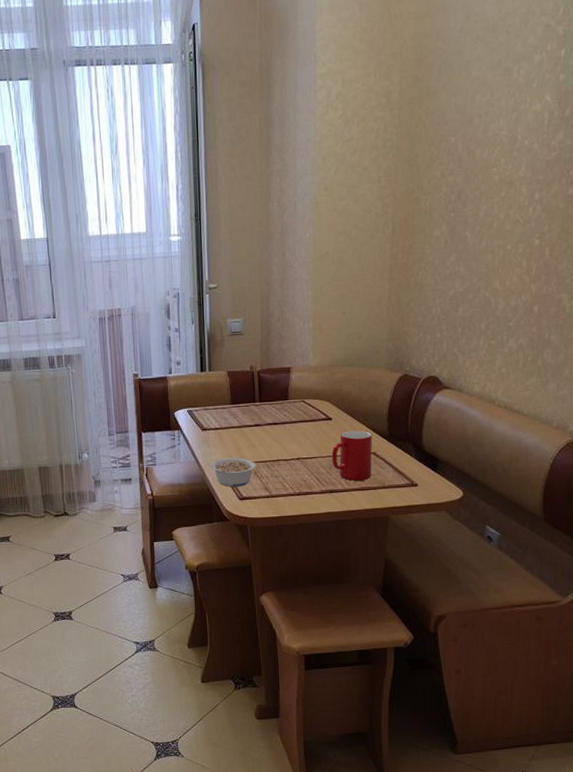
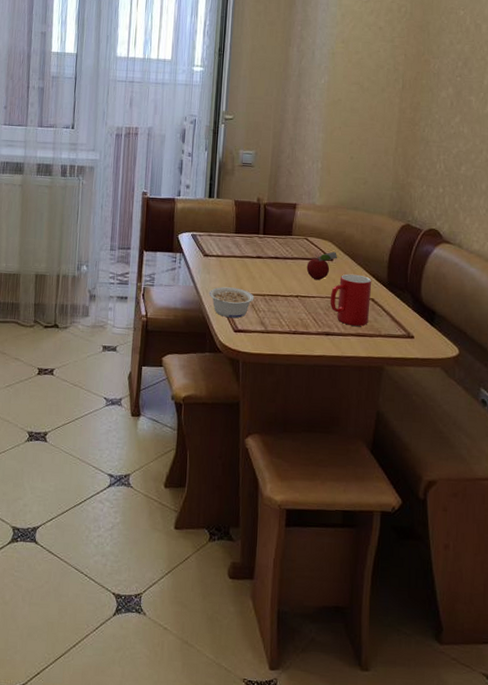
fruit: none [305,410,337,441] -> present [306,251,338,281]

